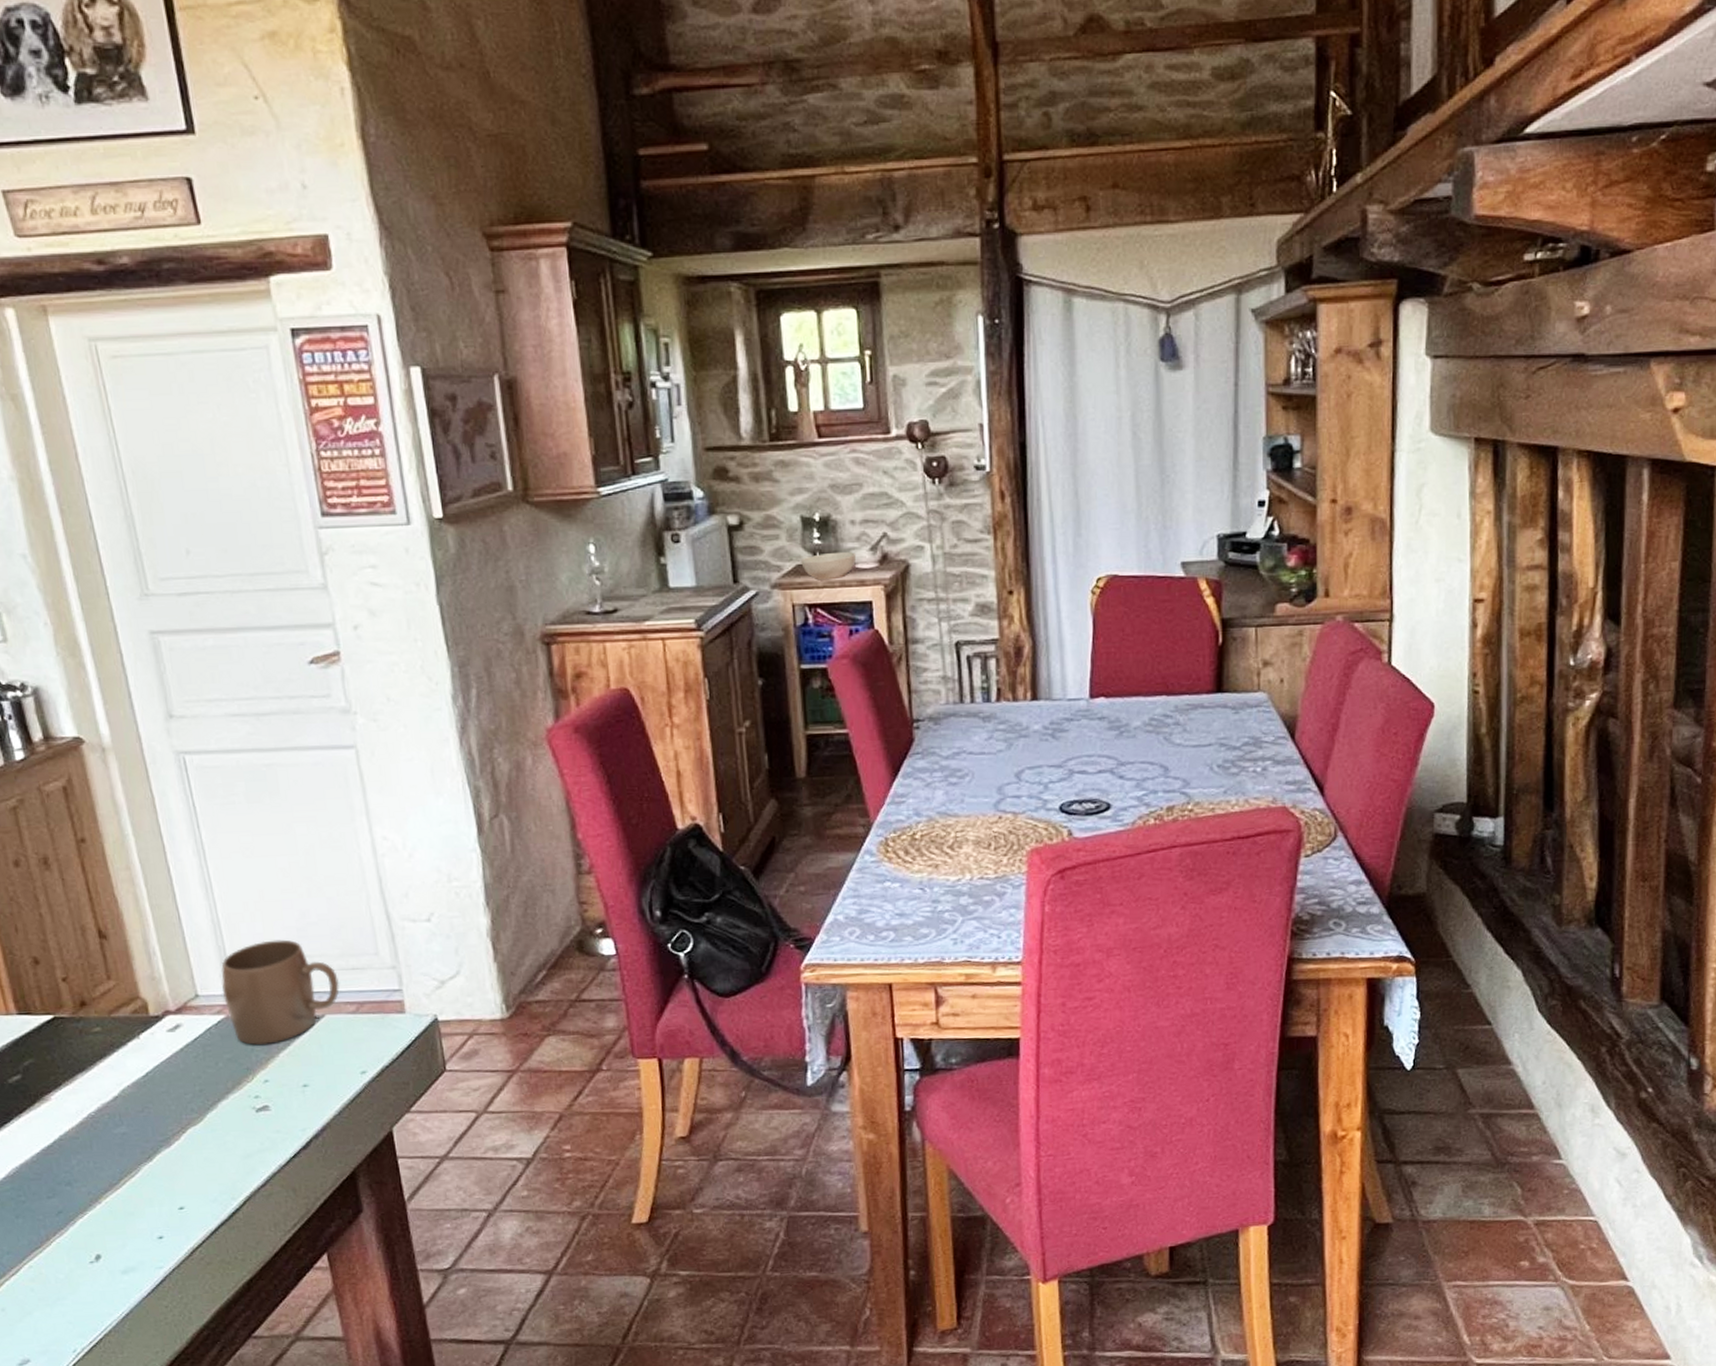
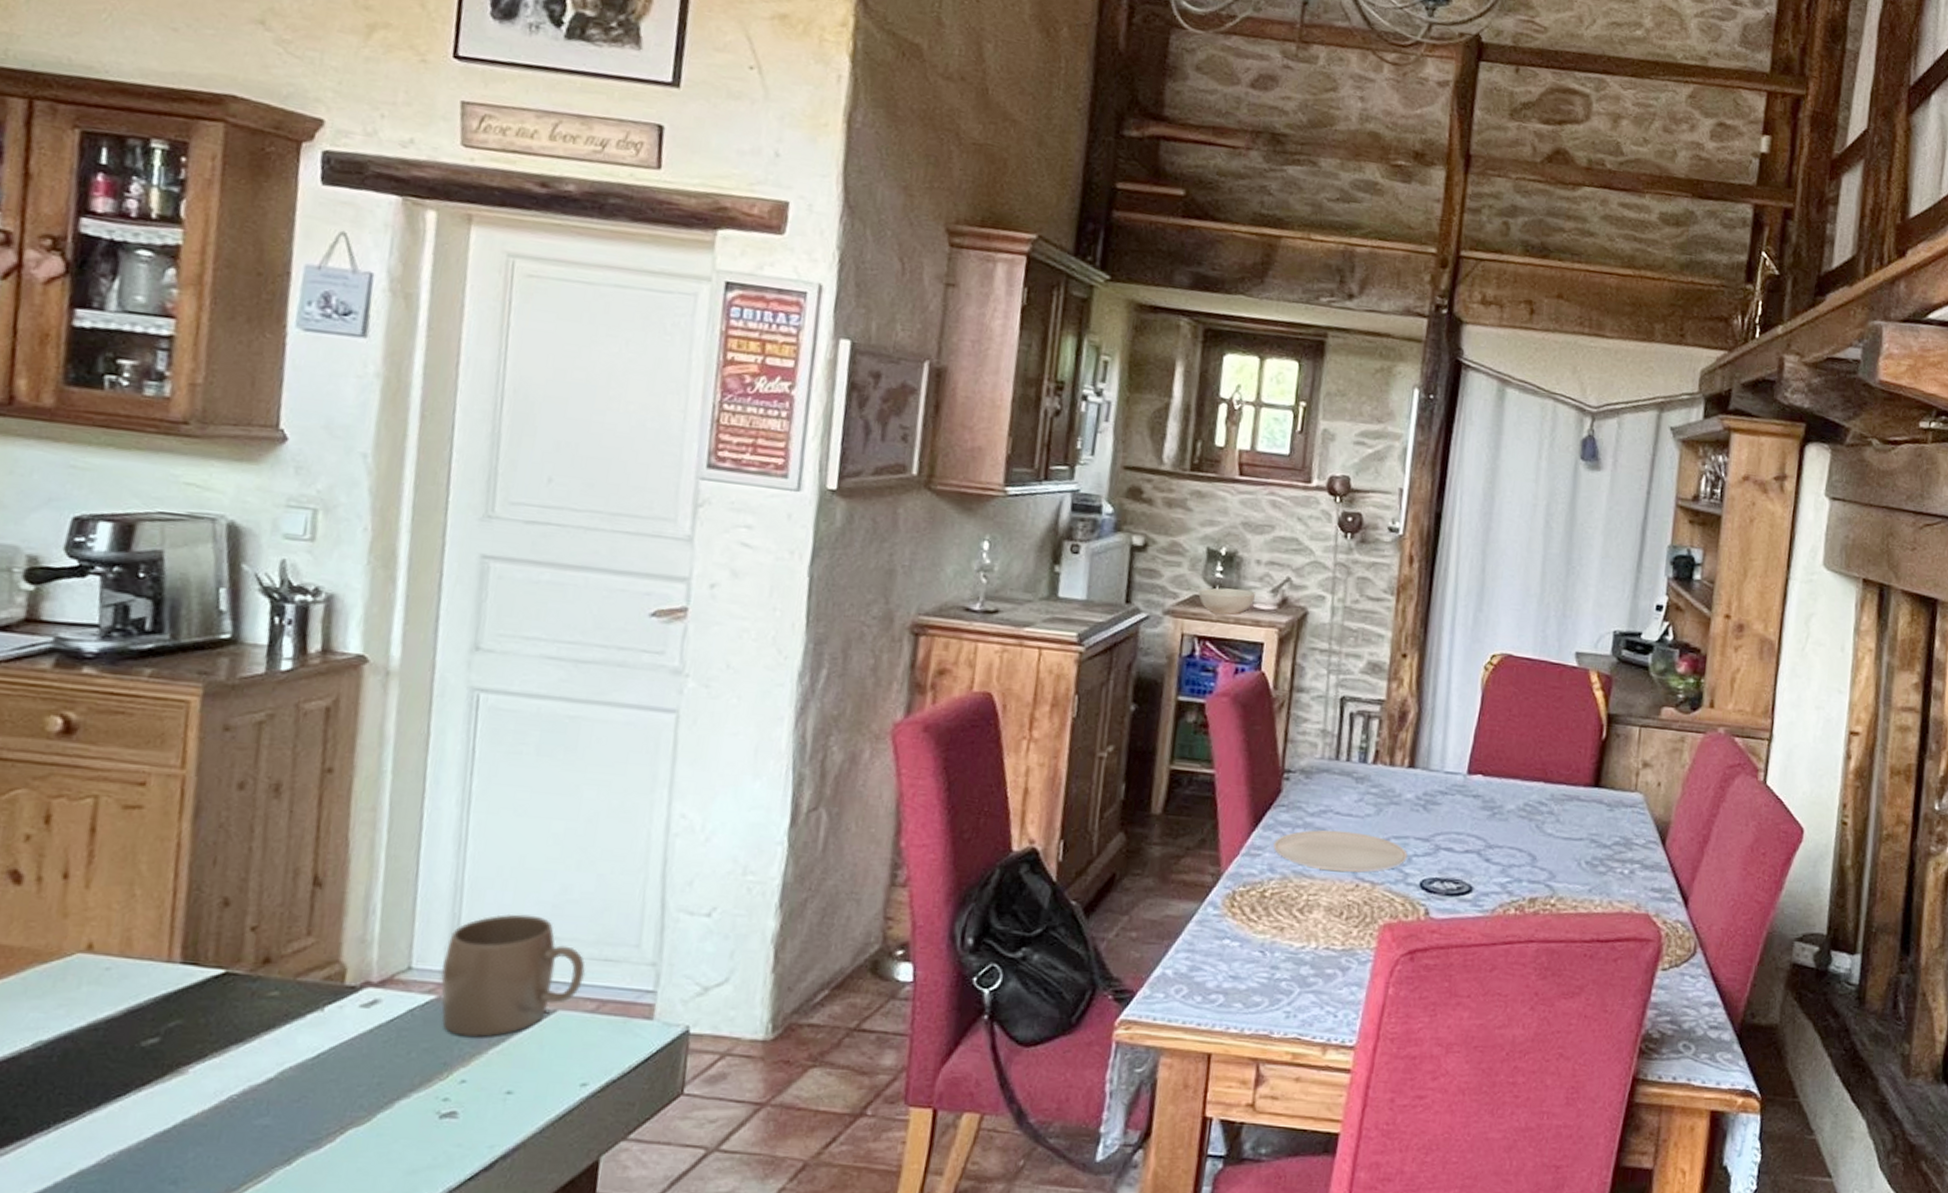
plate: none [915,768,1043,808] -> present [1273,830,1408,873]

